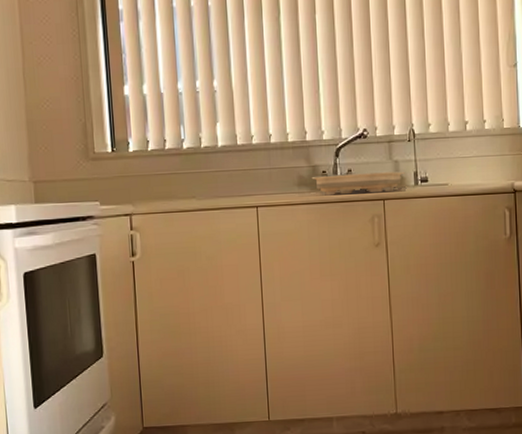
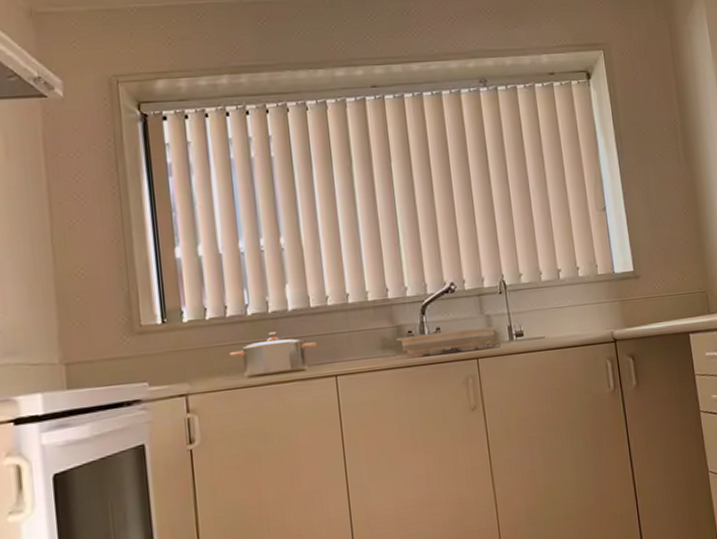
cooking pot: none [167,165,243,205] -> present [230,332,319,379]

